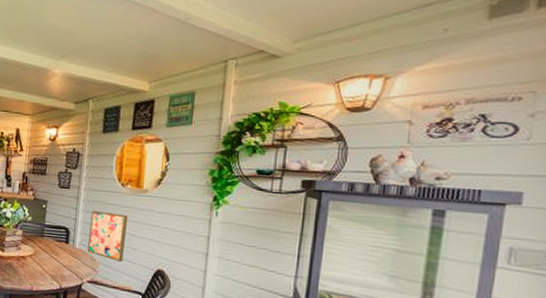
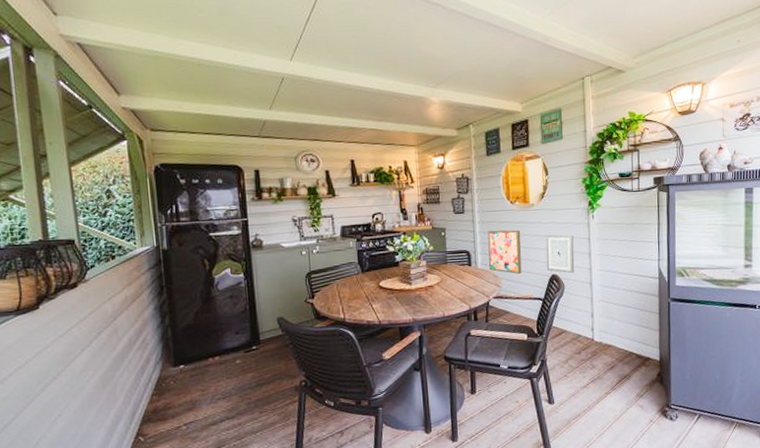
wall art: none [153,225,190,273] -> present [545,234,575,274]

